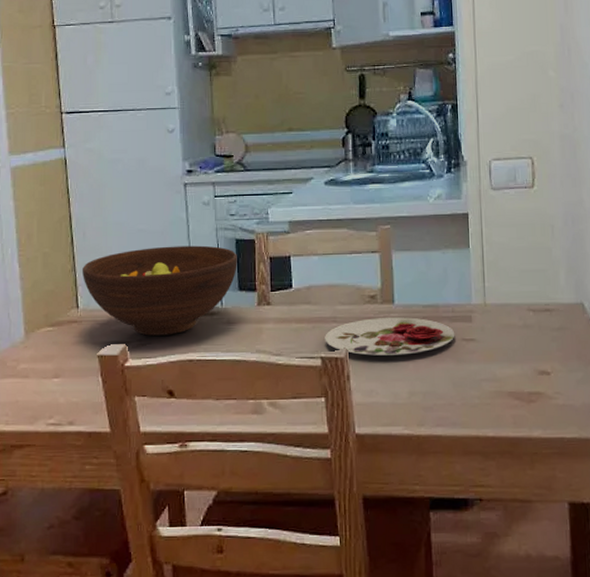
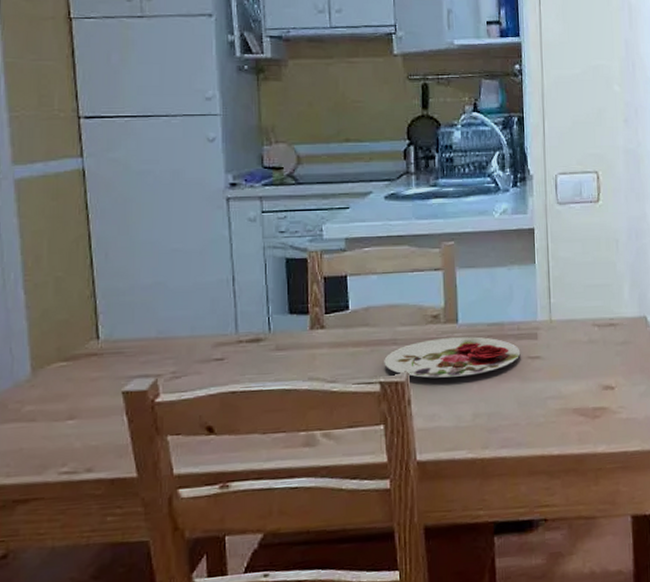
fruit bowl: present [83,245,237,336] -> none [104,265,288,367]

